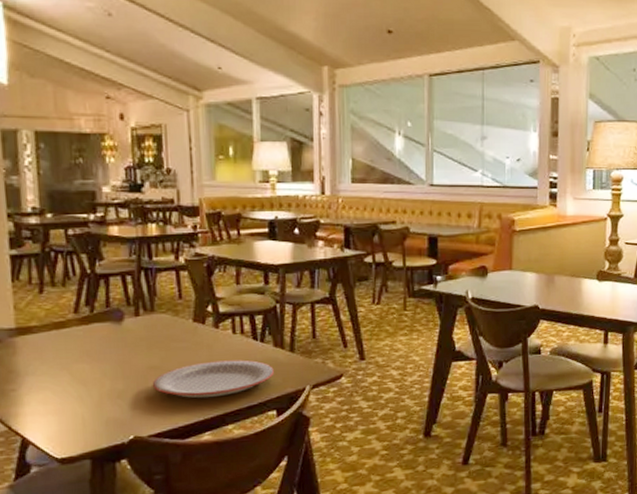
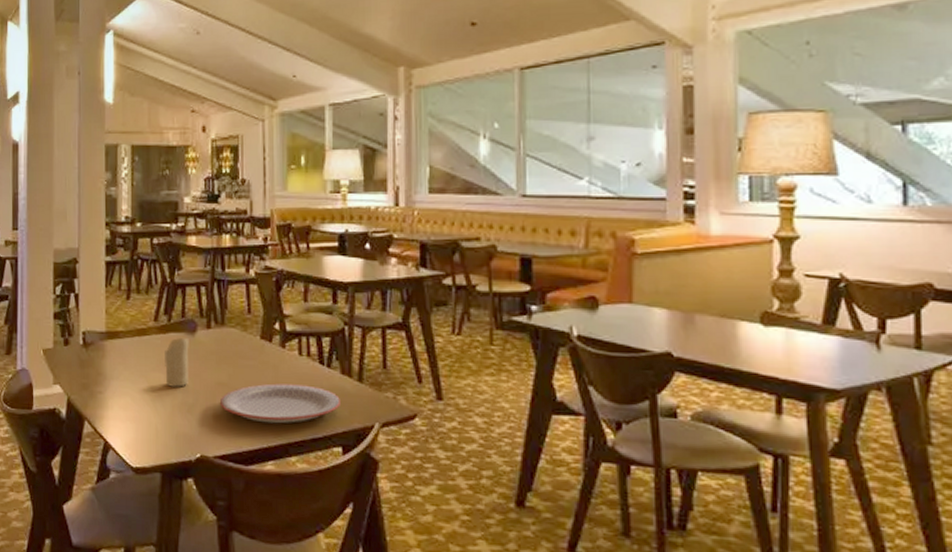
candle: none [88,326,117,376] -> present [165,337,189,387]

